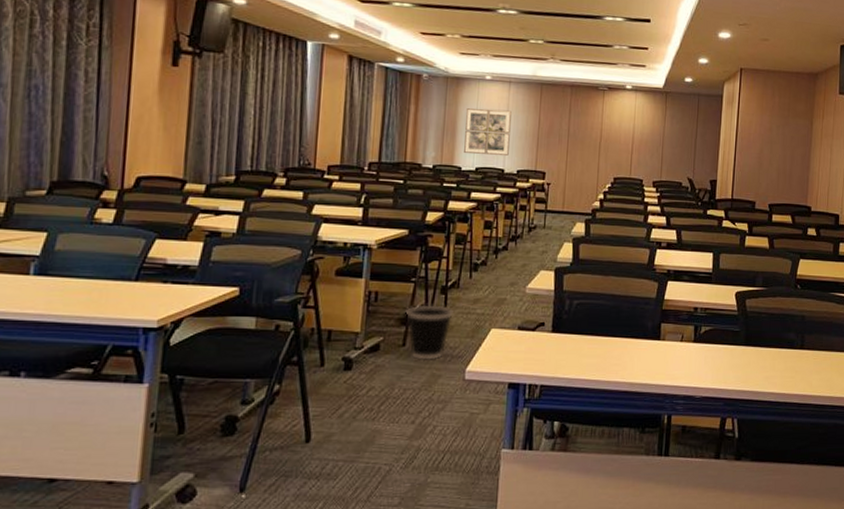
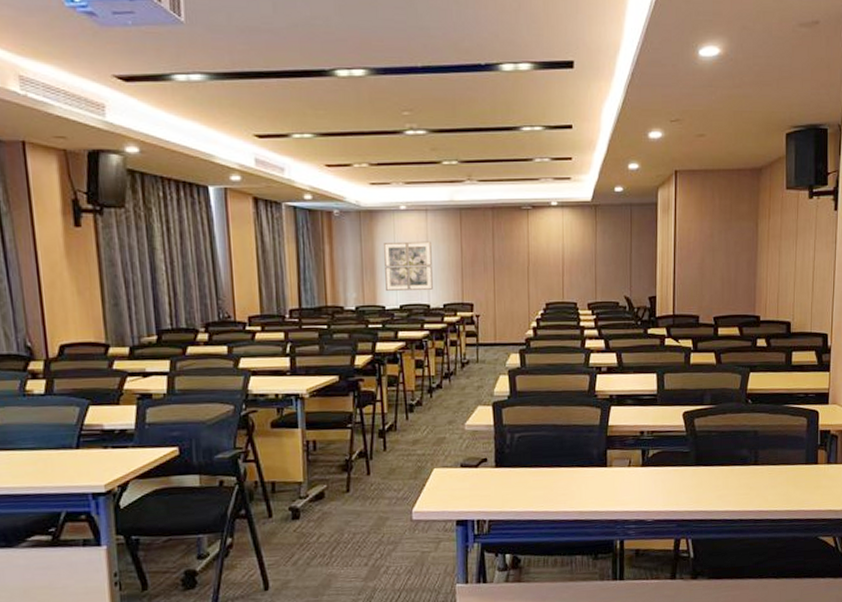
wastebasket: present [406,304,453,360] -> none [347,448,394,505]

